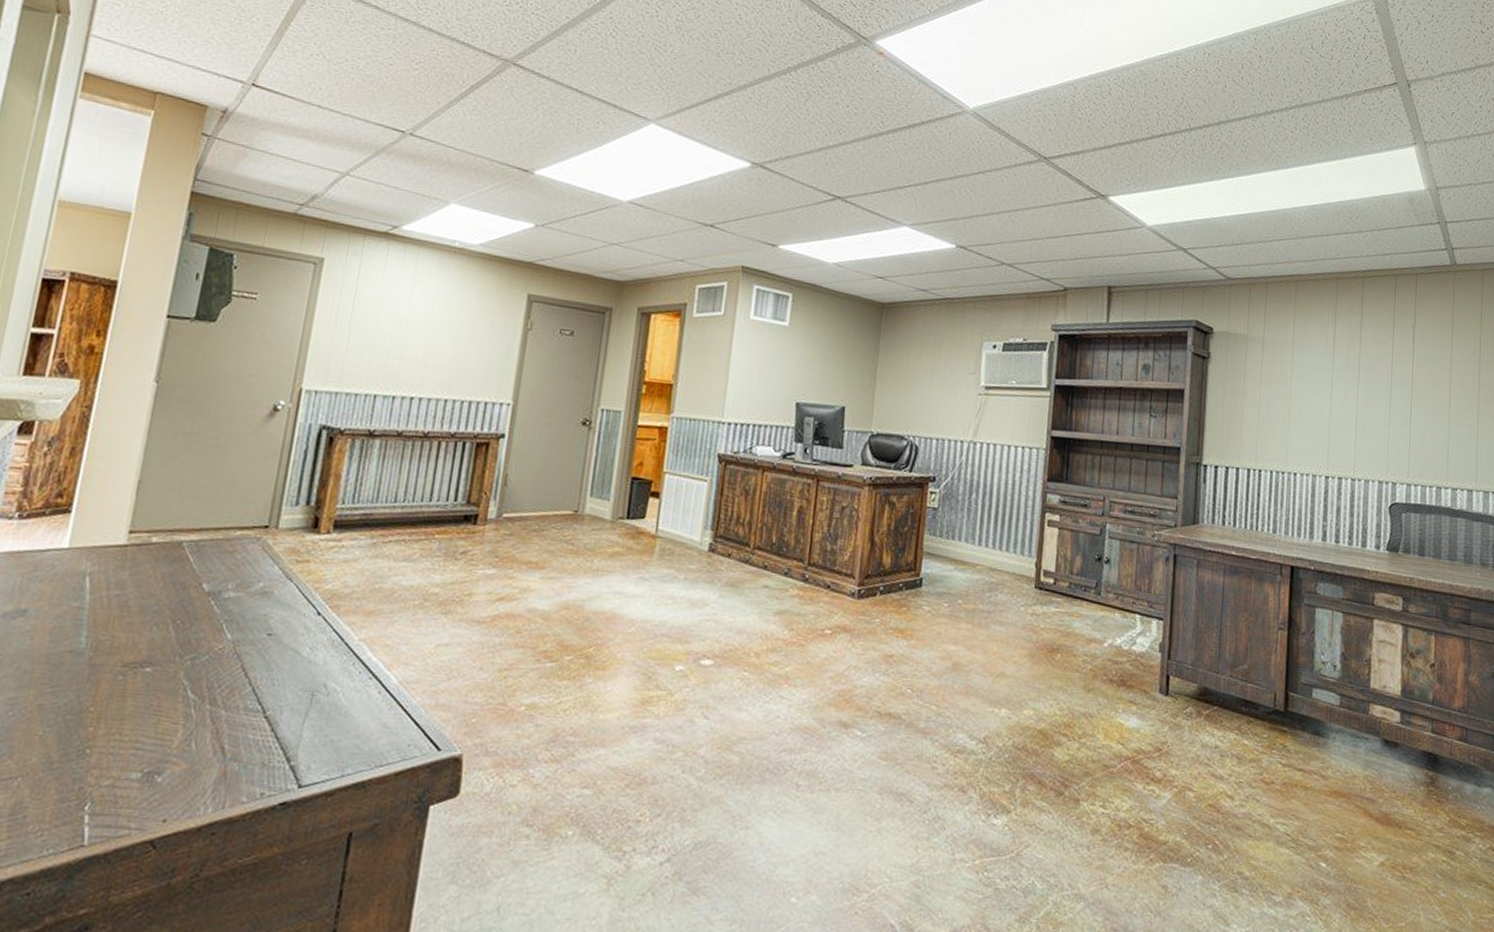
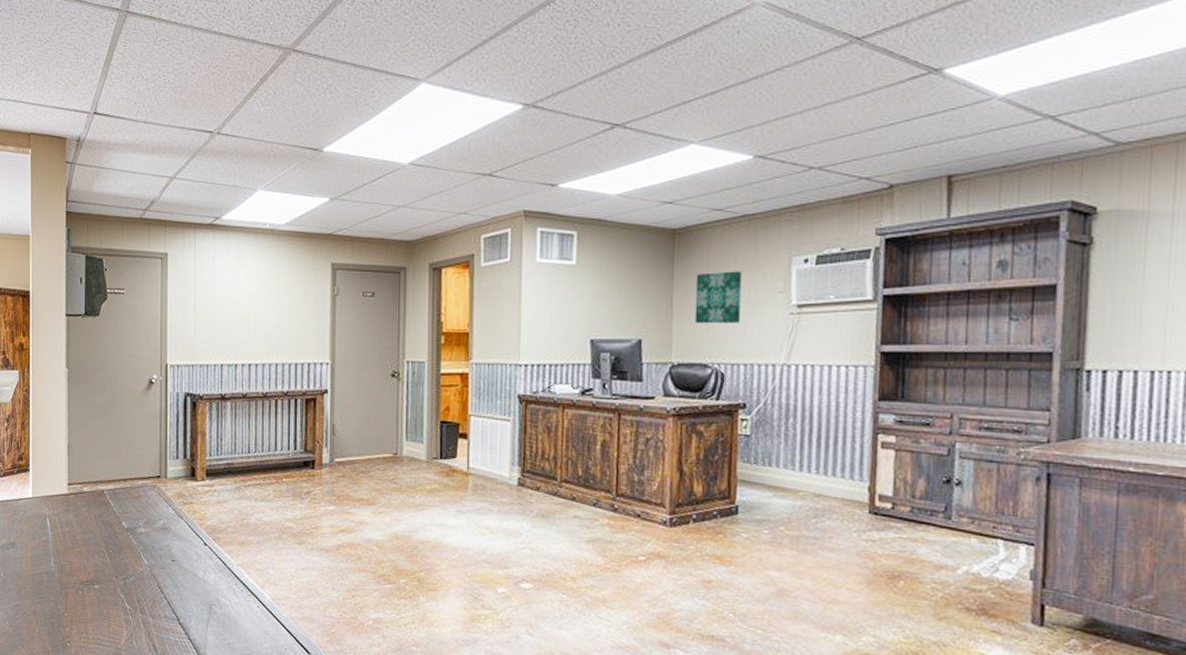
wall art: none [895,348,940,399] -> present [694,271,742,324]

